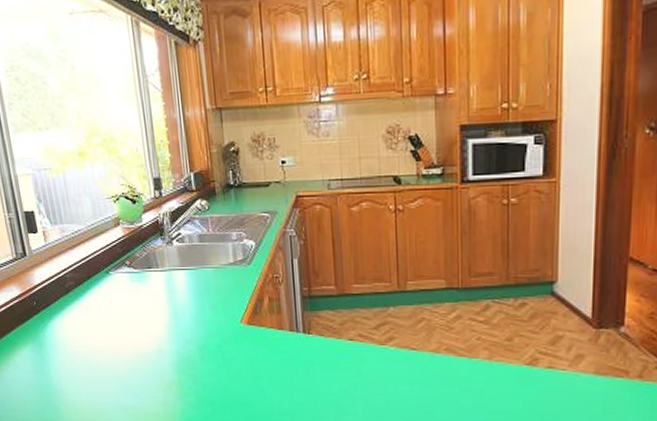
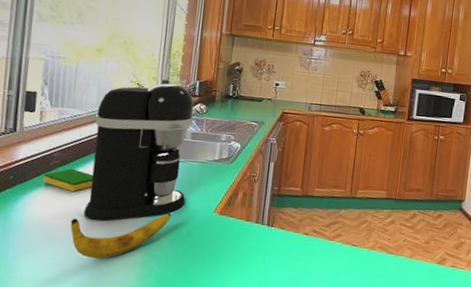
dish sponge: none [63,288,111,312] -> present [43,168,93,192]
coffee maker: none [95,181,209,340] -> present [83,83,194,221]
banana: none [99,328,197,380] -> present [70,213,171,259]

